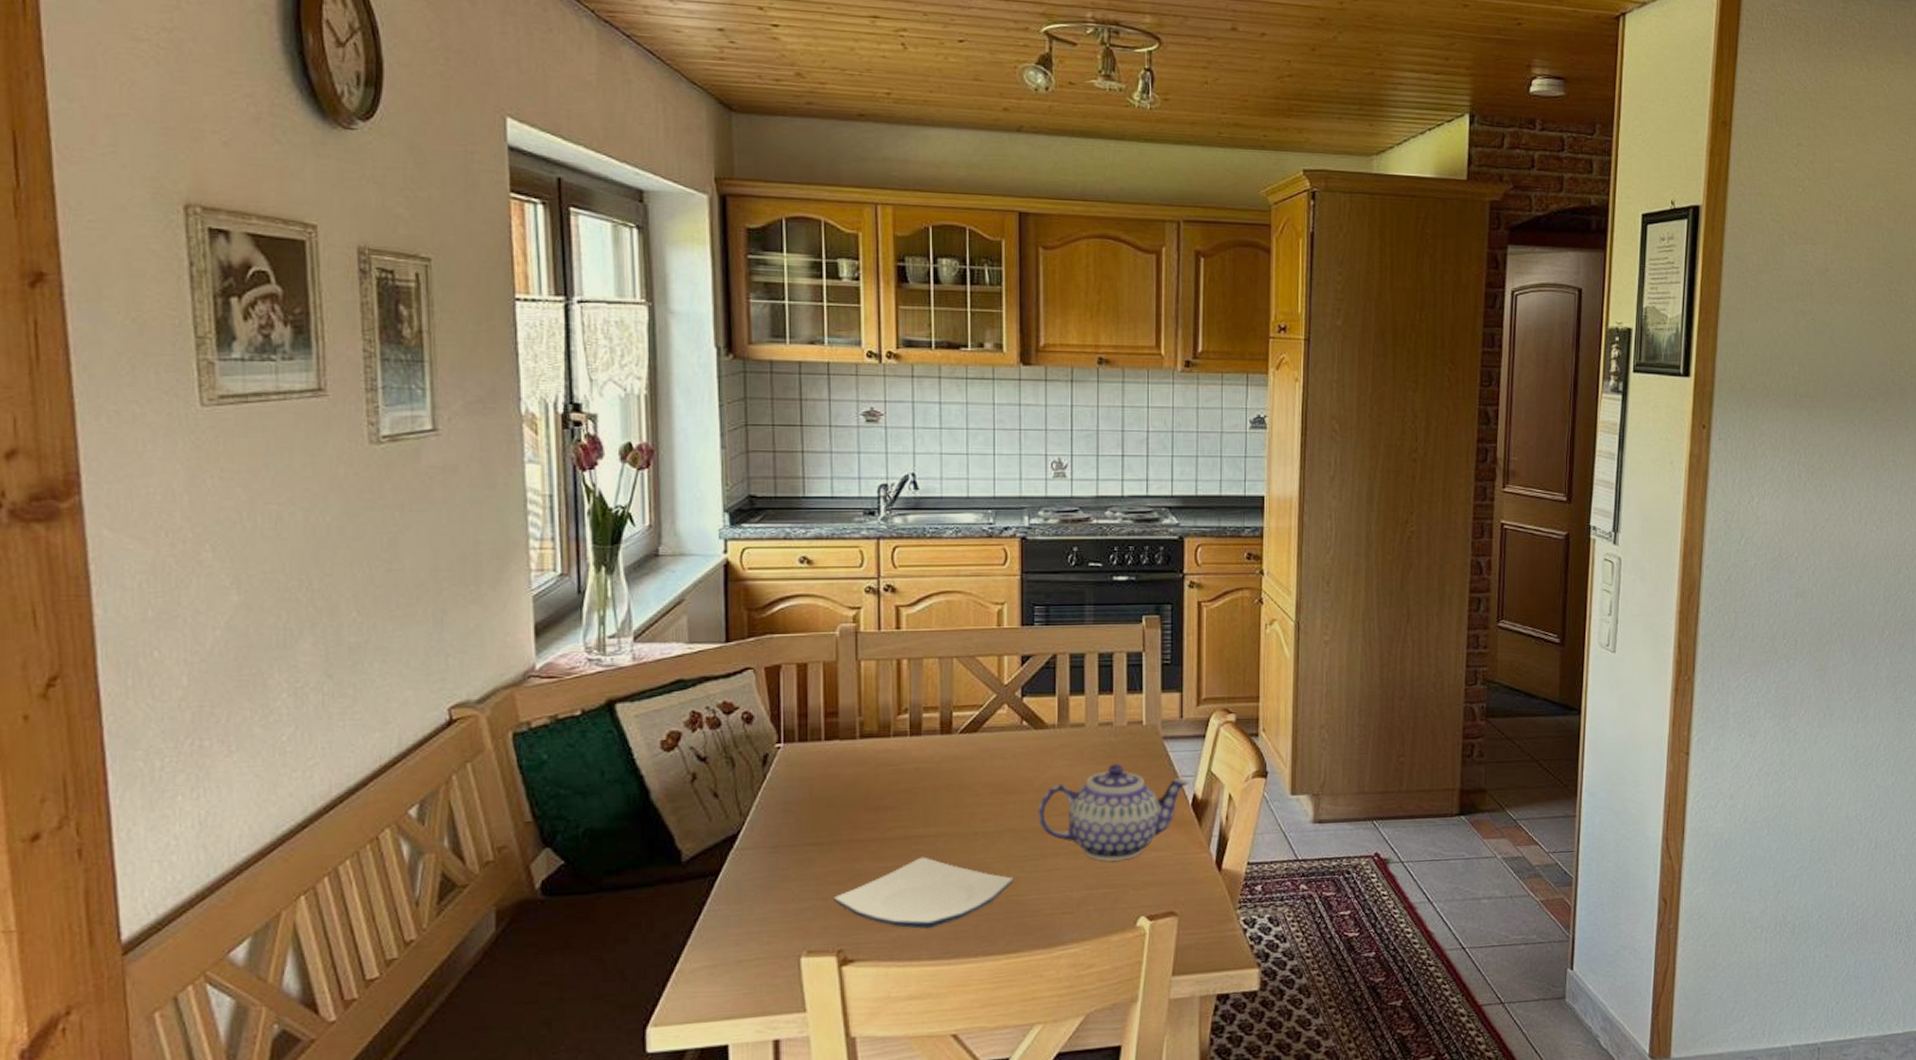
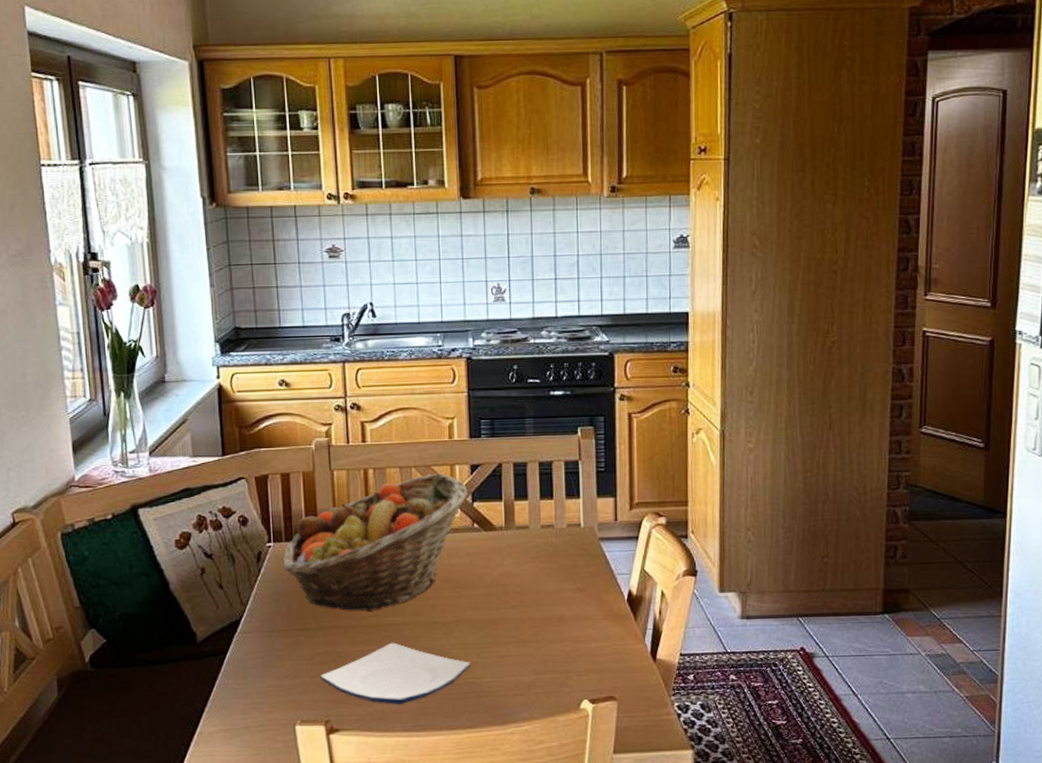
fruit basket: none [794,664,1017,821] -> present [283,473,468,611]
teapot: present [1038,764,1190,862] -> none [490,562,625,651]

